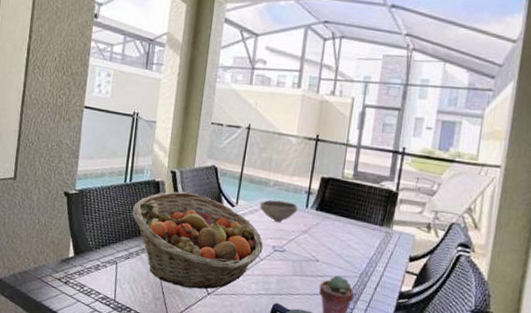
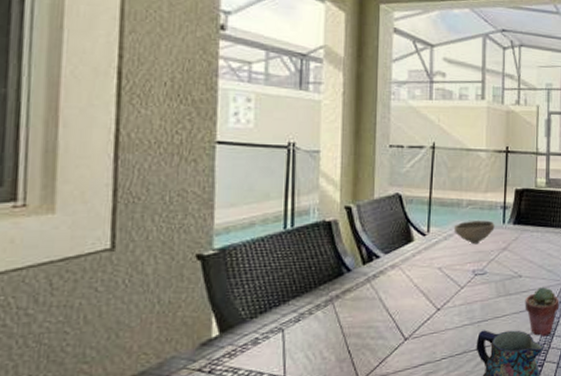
fruit basket: present [132,191,263,290] -> none [299,227,462,340]

